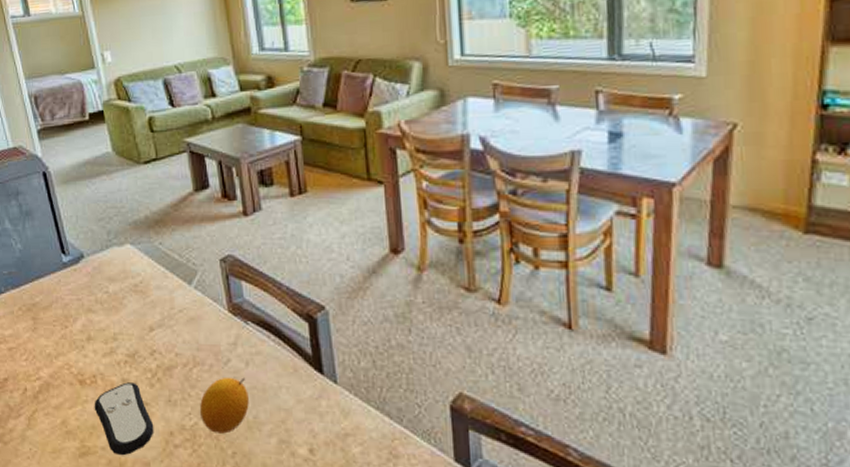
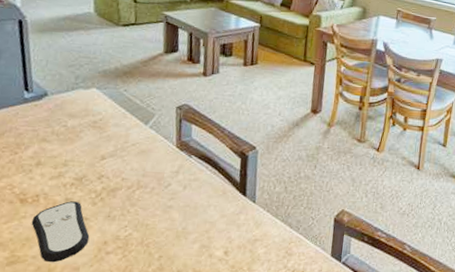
fruit: present [200,377,249,434] -> none [135,197,182,242]

